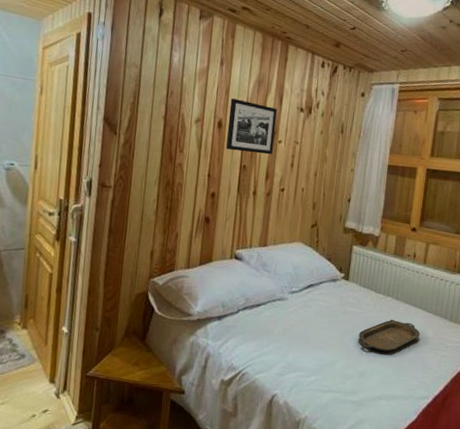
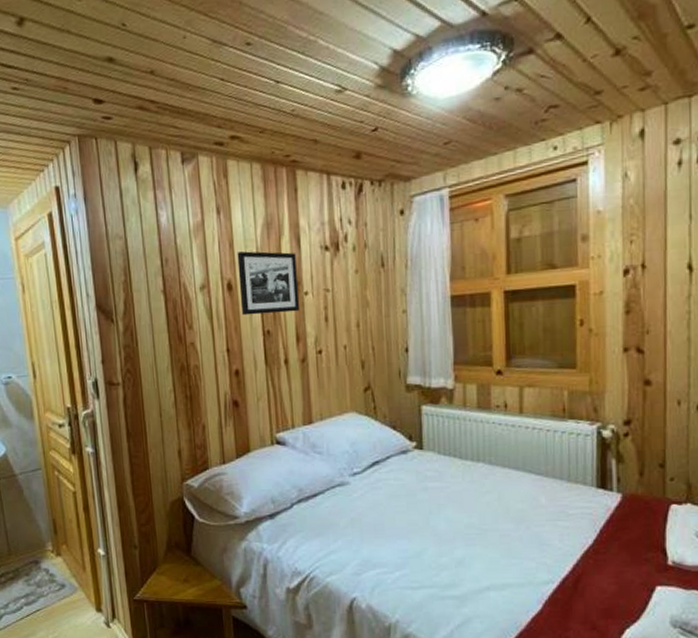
serving tray: present [359,319,421,352] -> none [448,489,530,532]

